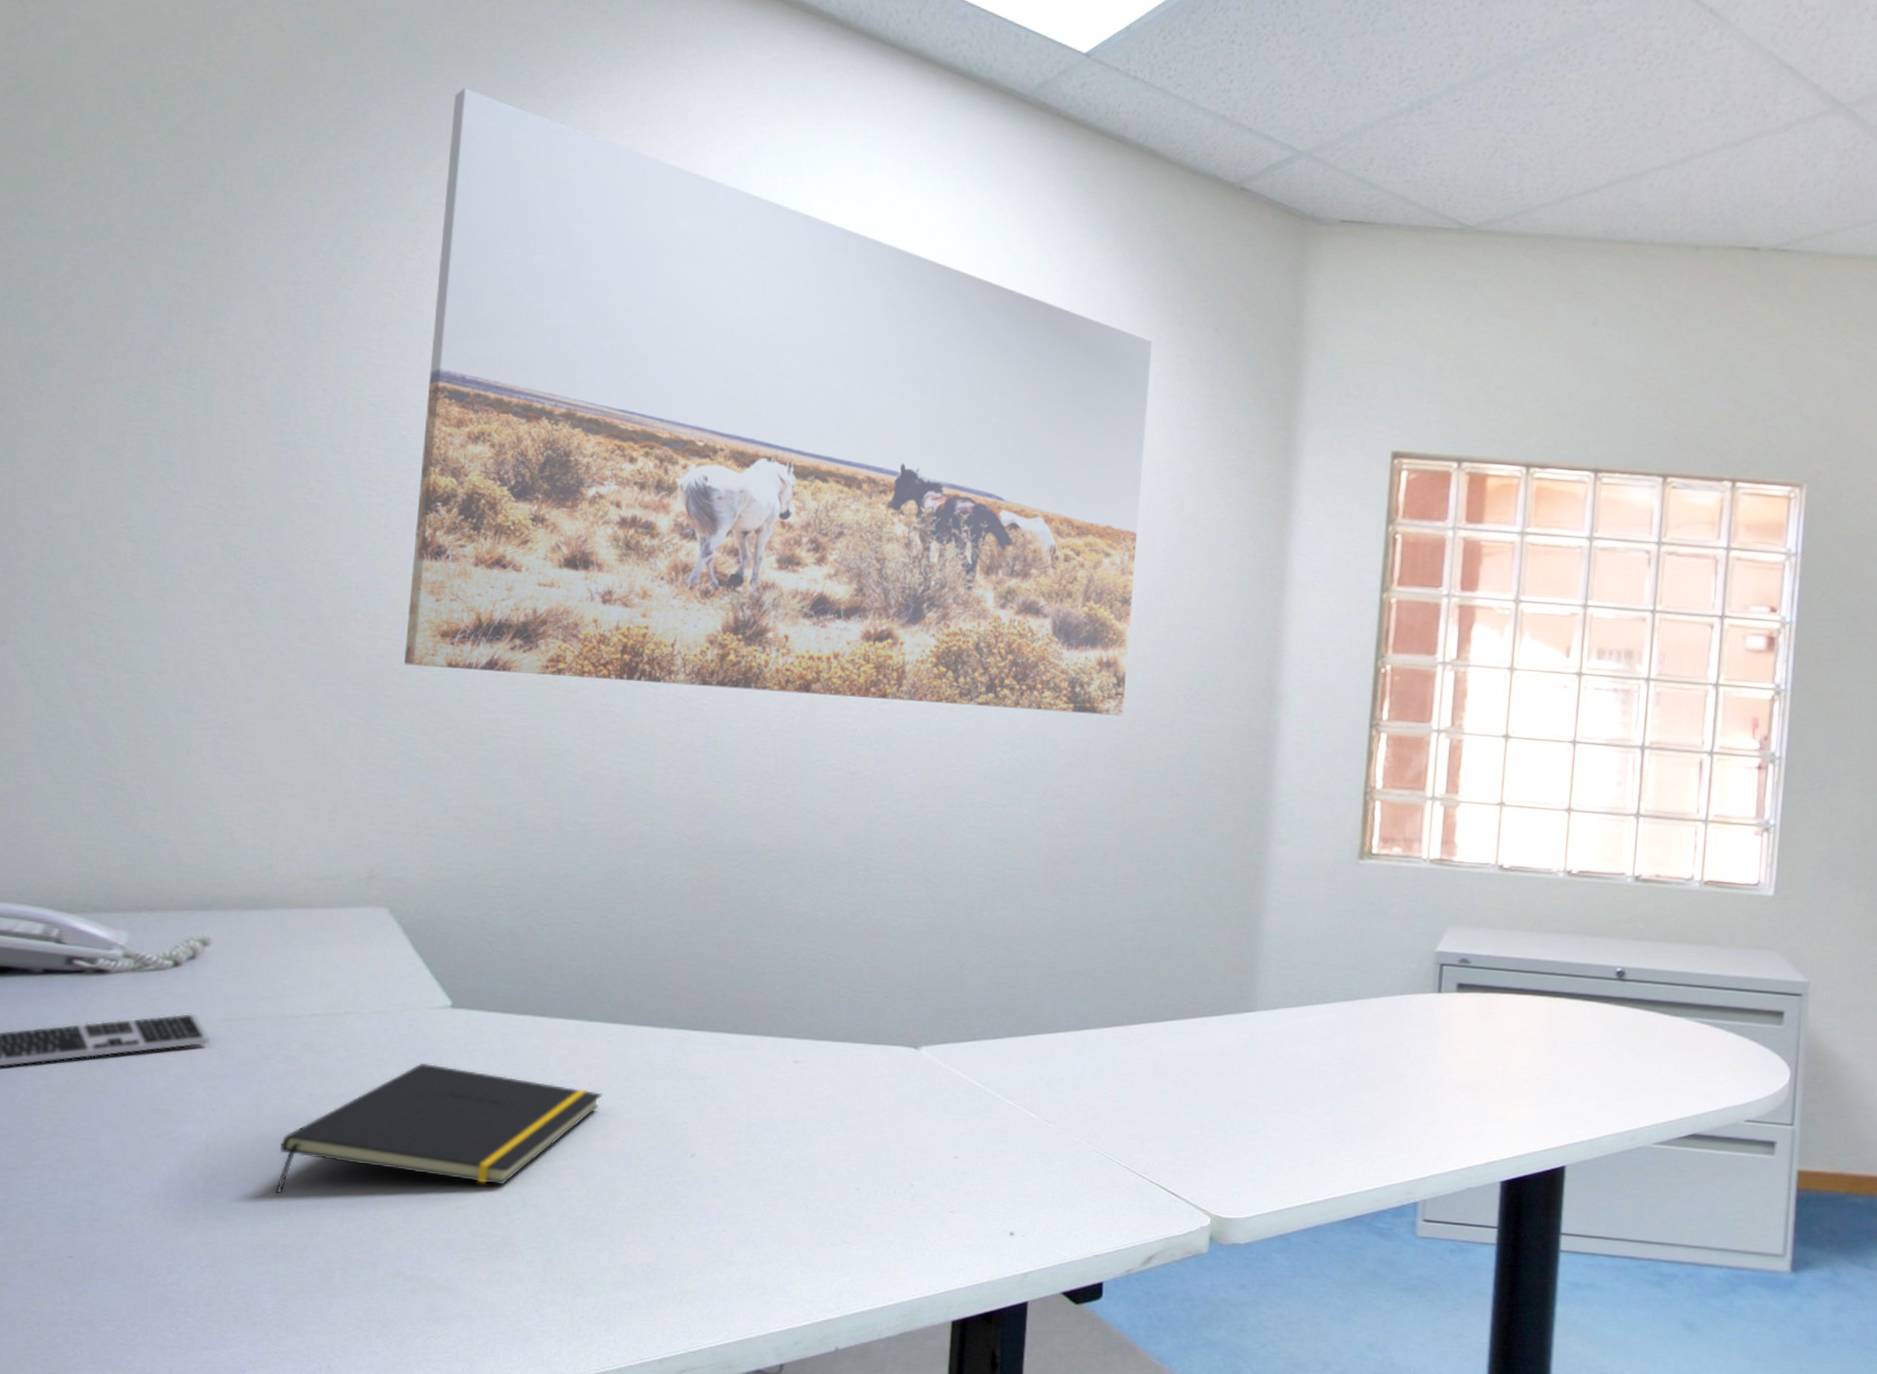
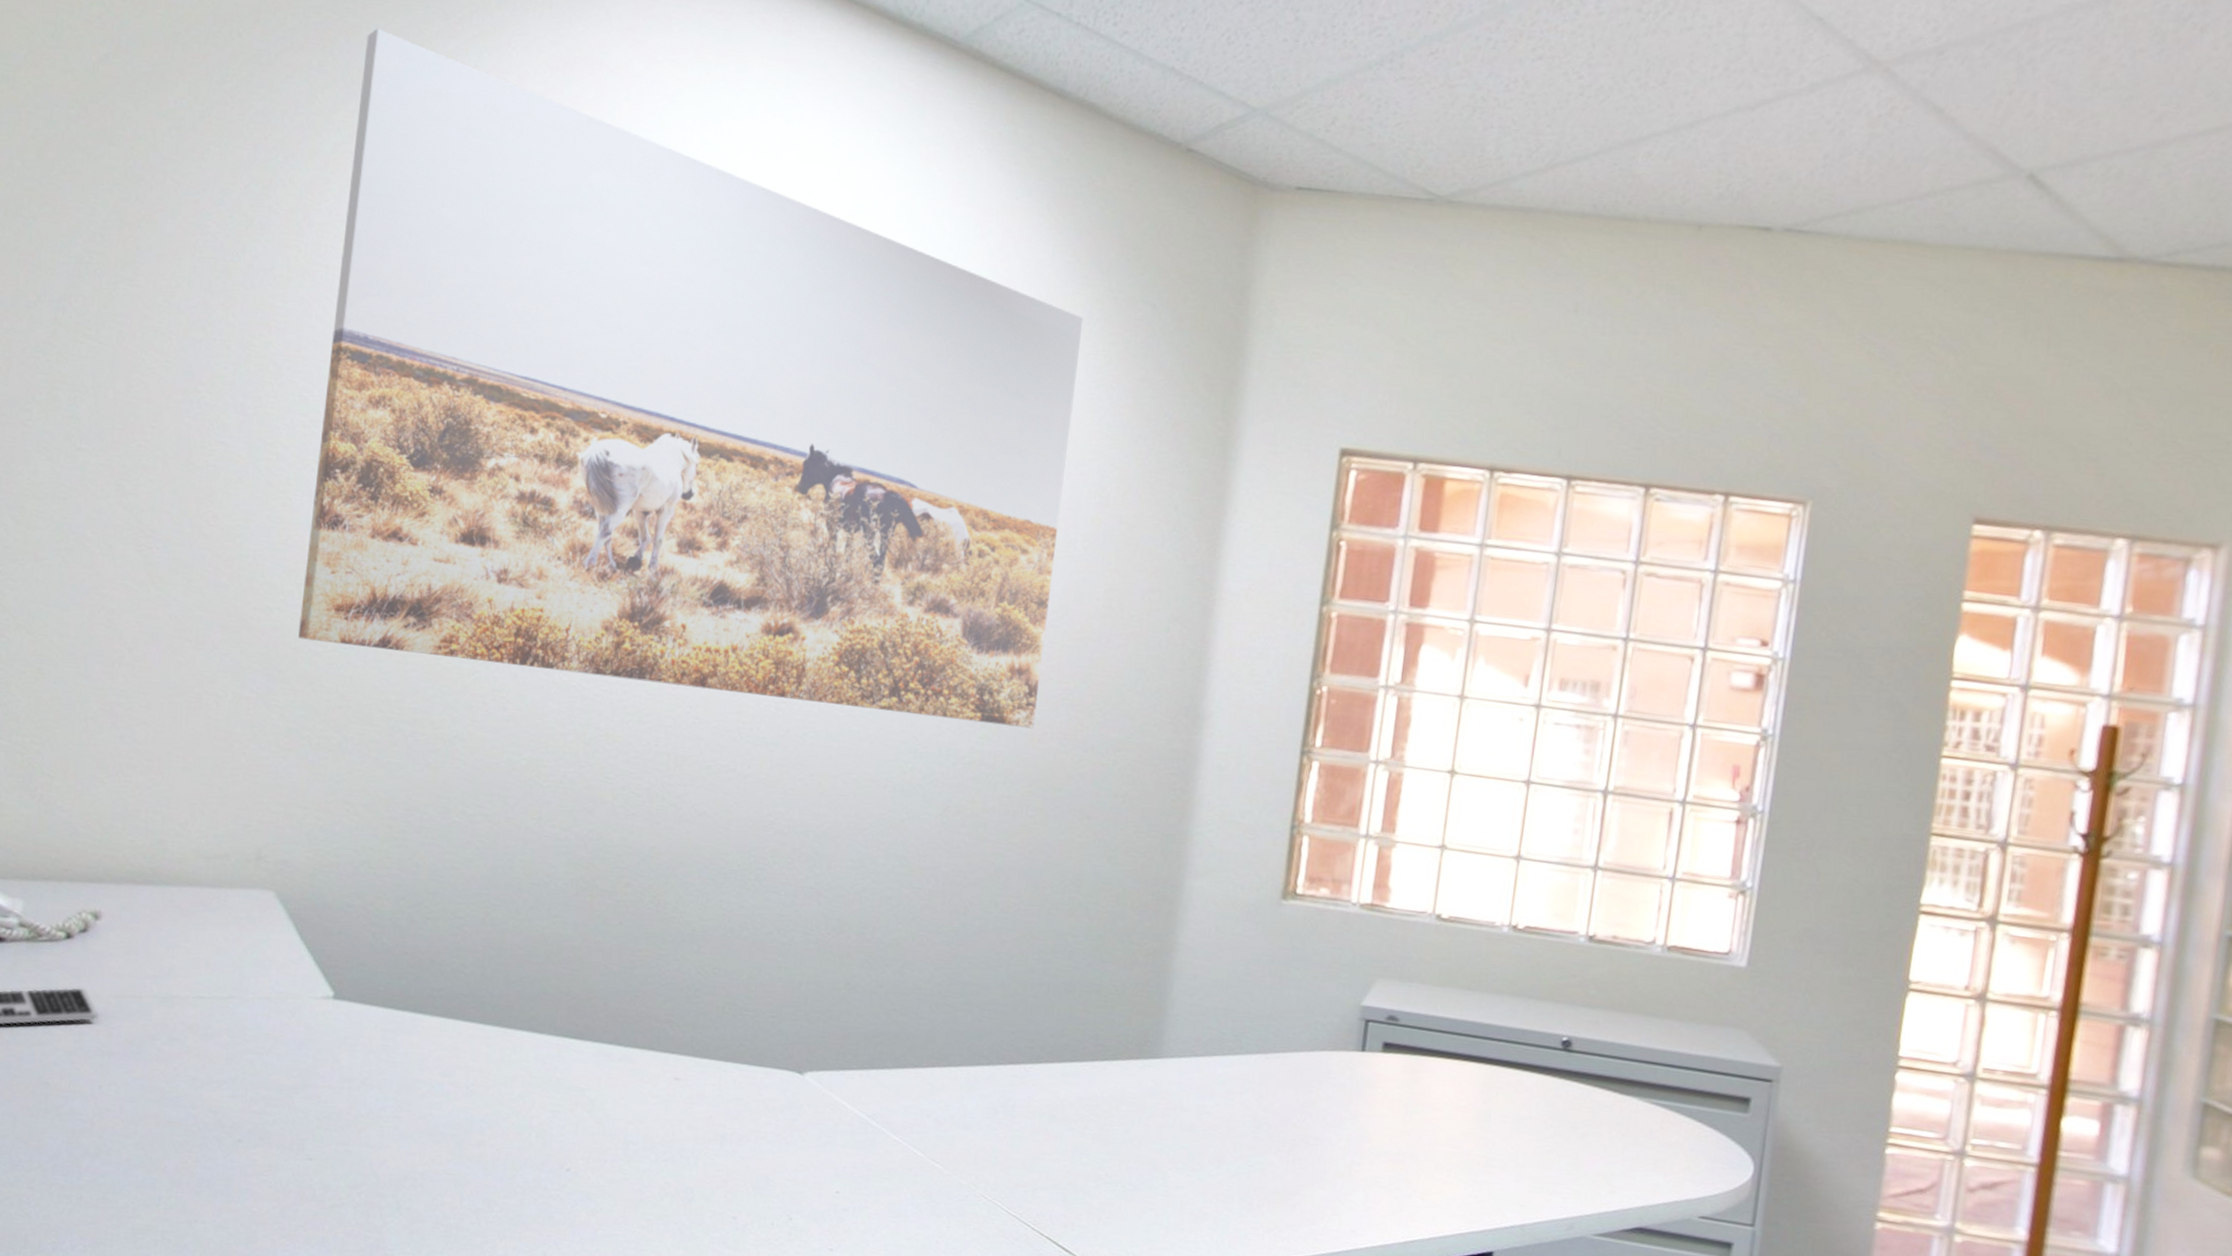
notepad: present [274,1062,603,1194] -> none [156,1053,480,1186]

